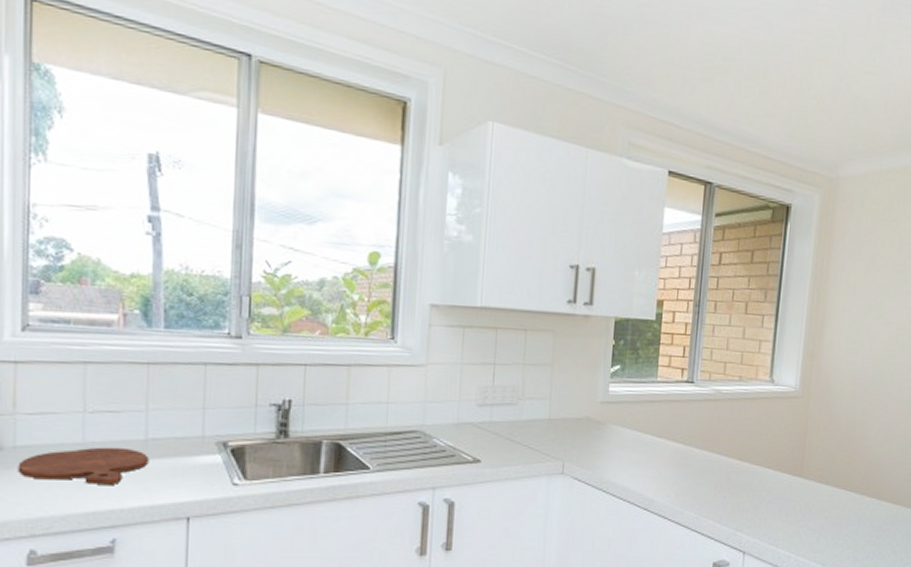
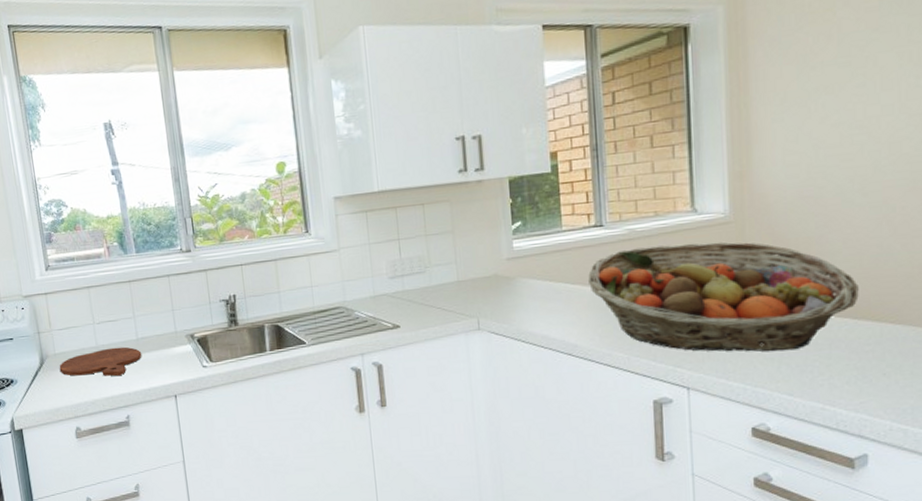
fruit basket: none [673,409,886,524] -> present [588,242,859,352]

